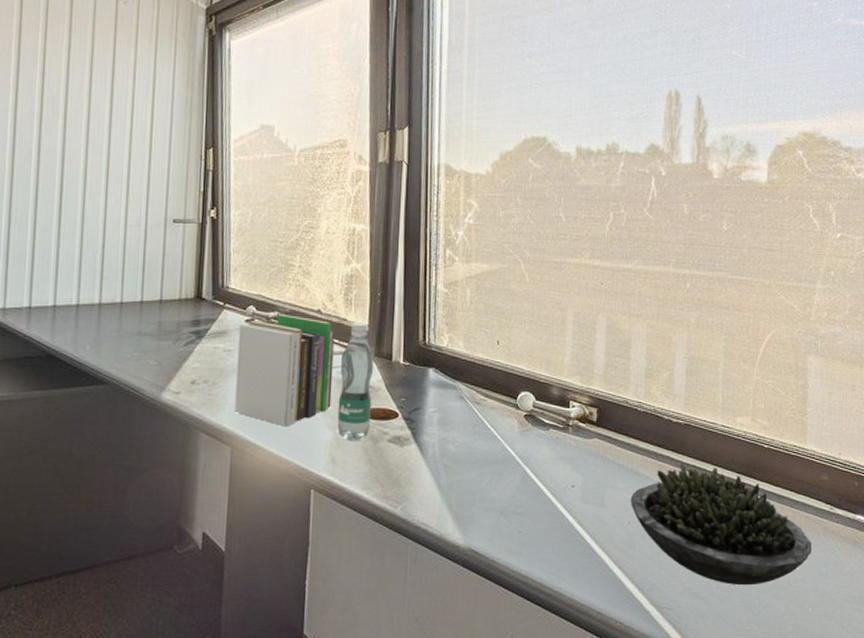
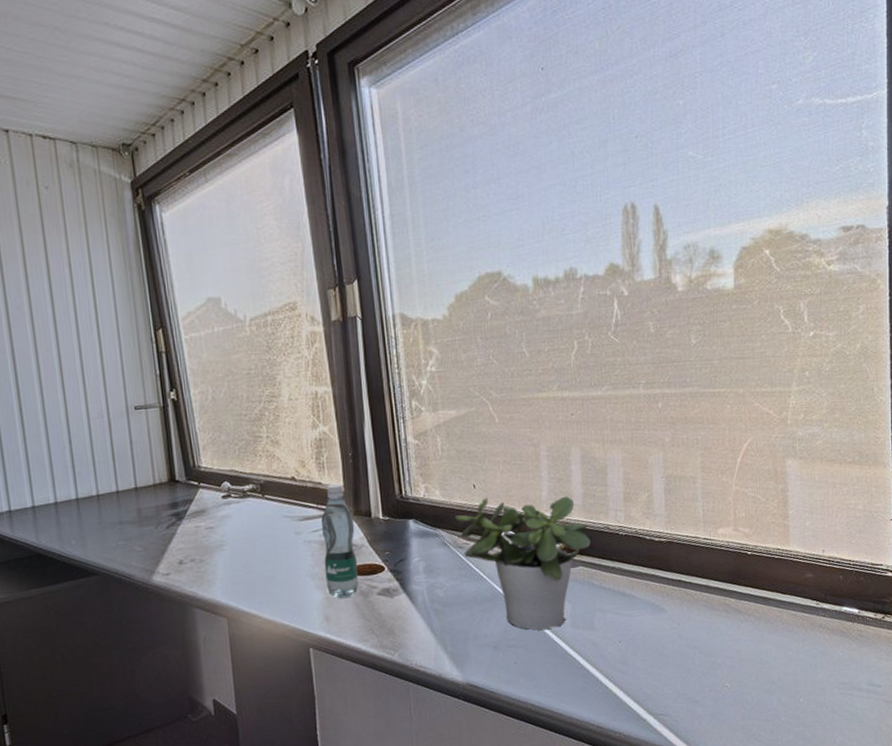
books: present [235,313,335,427] -> none [216,485,318,593]
potted plant: none [475,355,608,501] -> present [455,496,591,631]
succulent plant: present [630,464,812,586] -> none [619,580,801,686]

